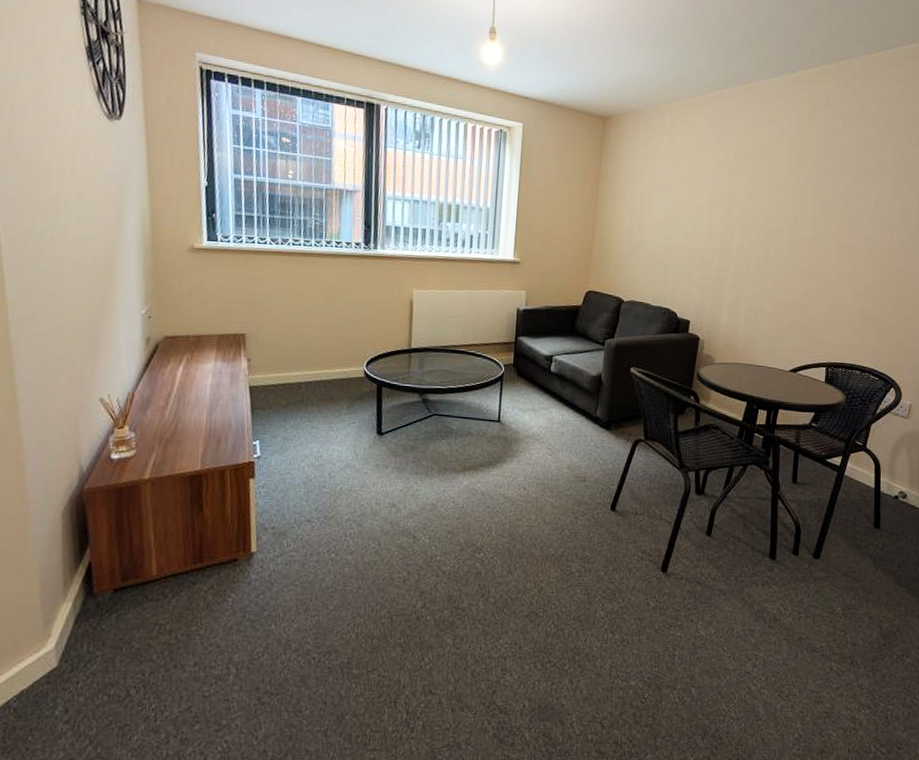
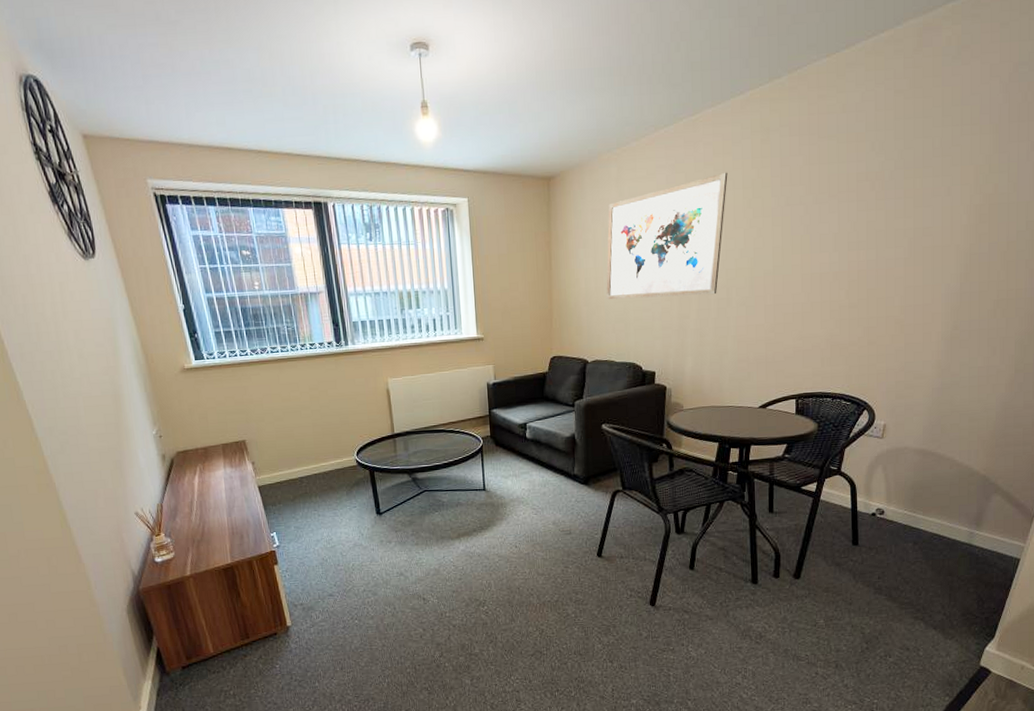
wall art: none [649,139,776,253] -> present [606,172,728,300]

